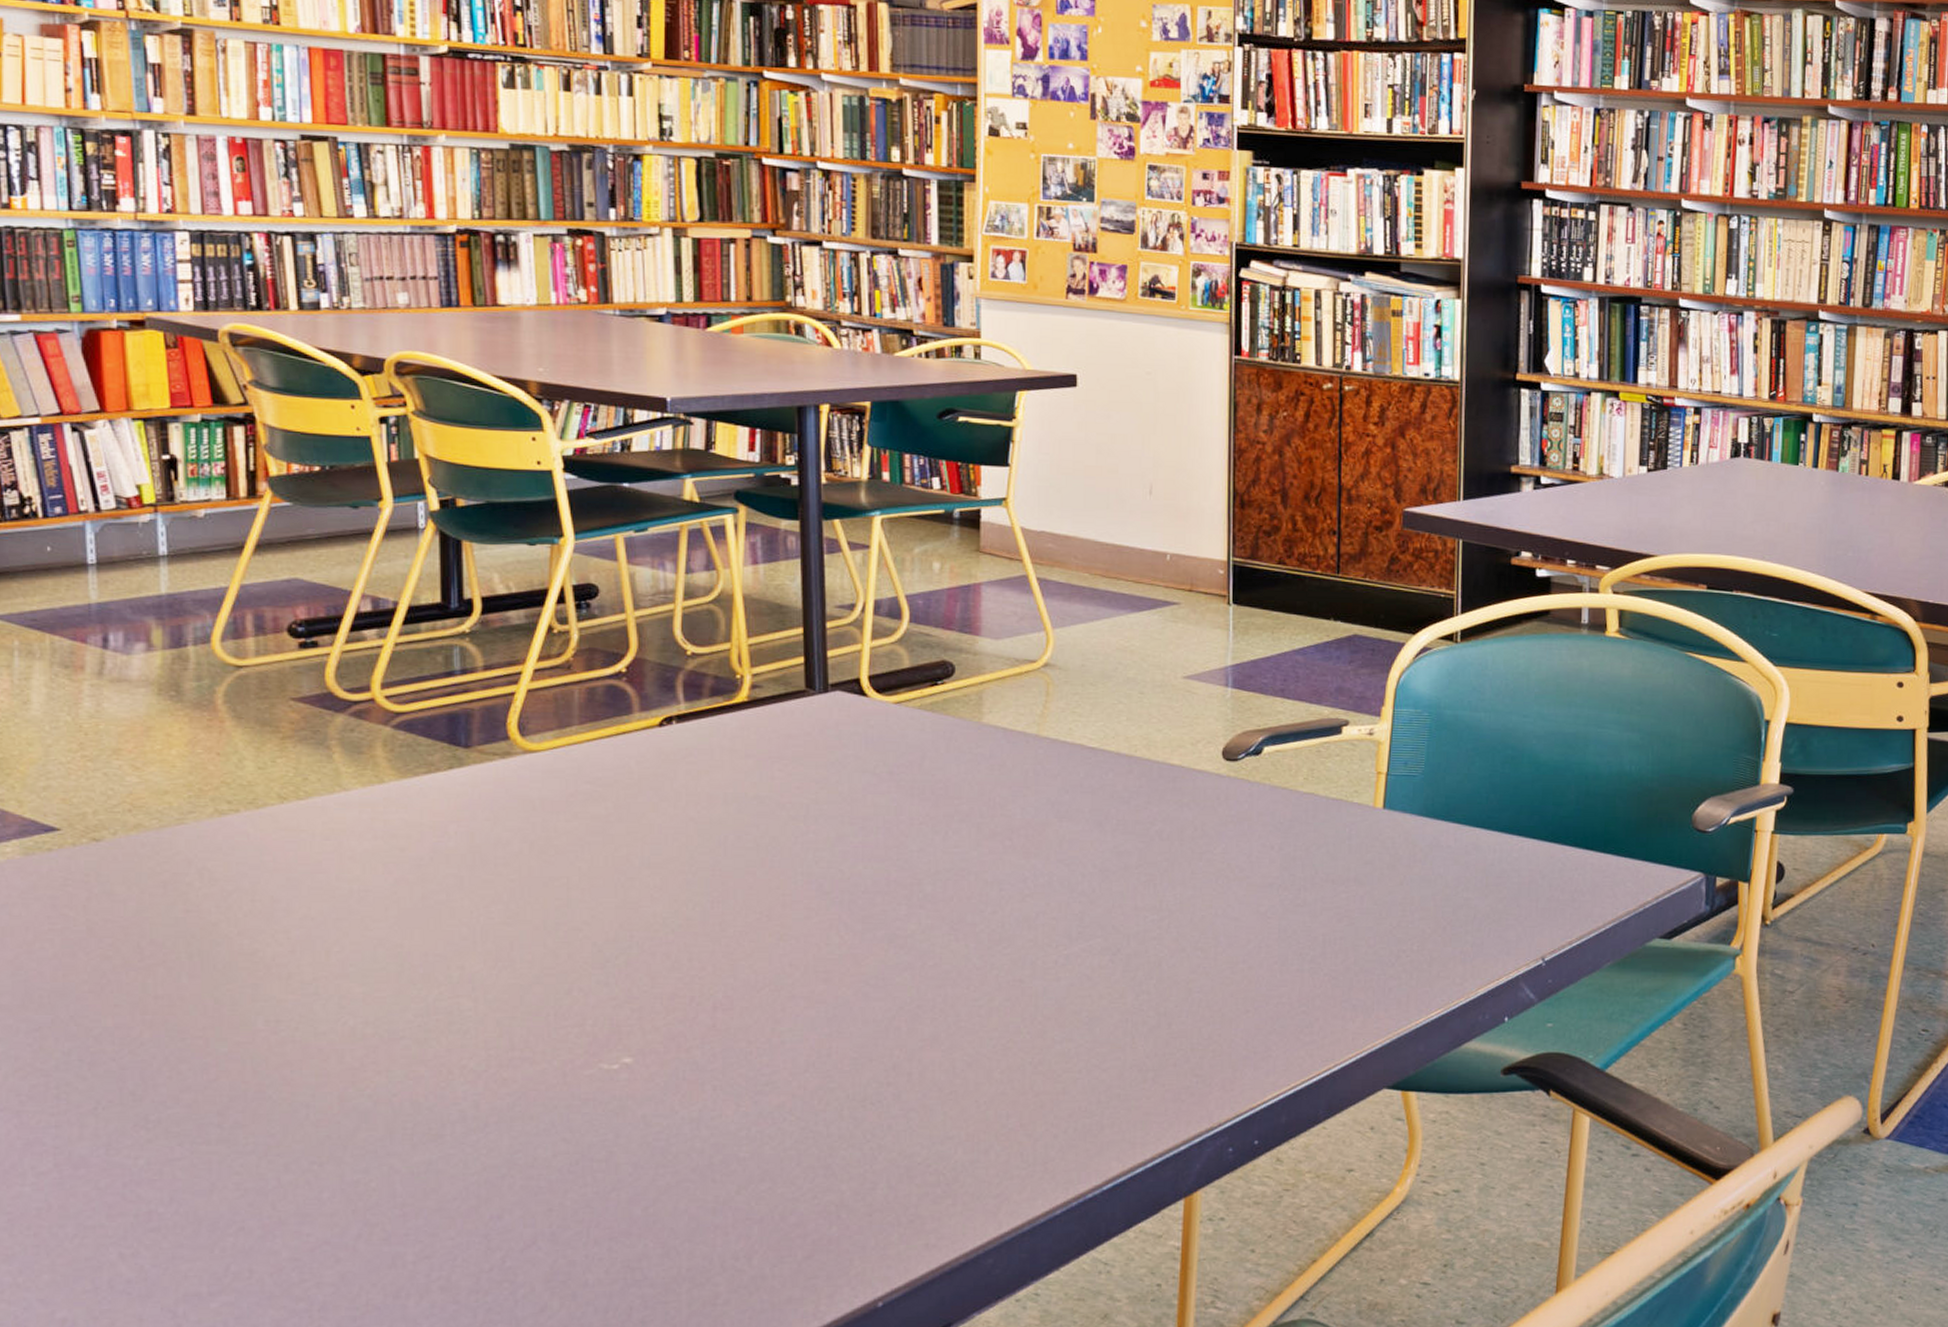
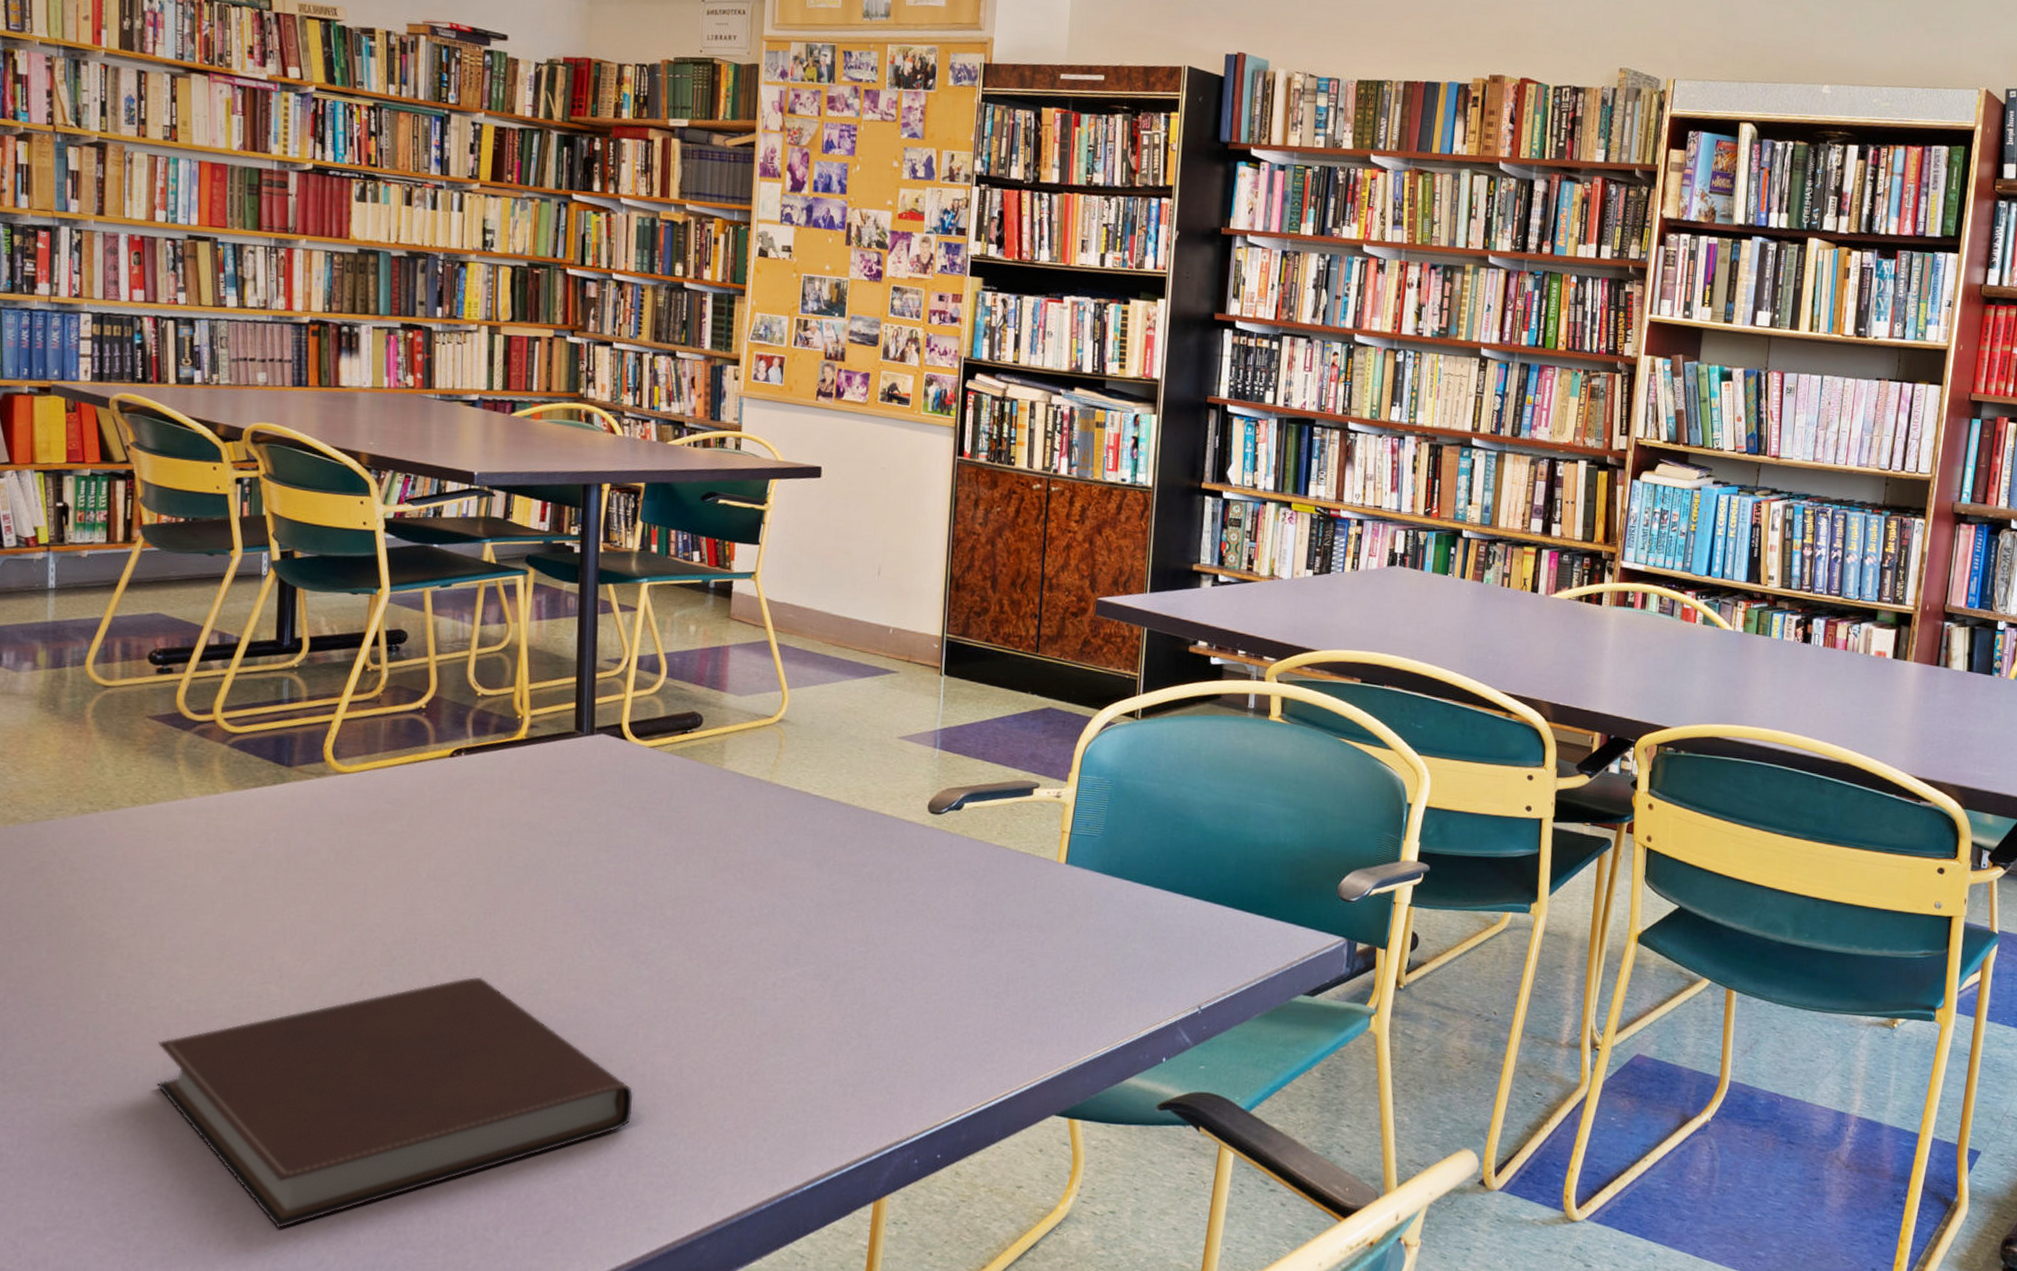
notebook: none [330,974,900,1275] -> present [156,976,634,1229]

